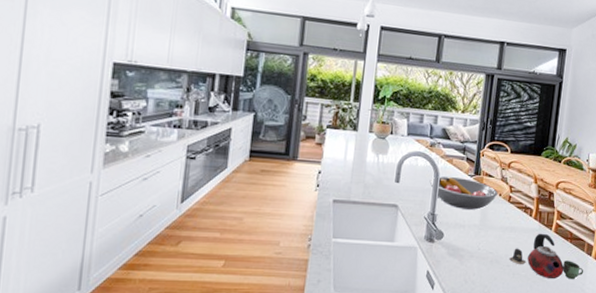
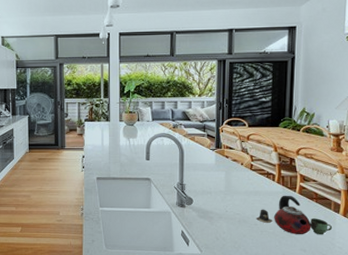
fruit bowl: present [429,176,497,210] -> none [176,151,239,178]

